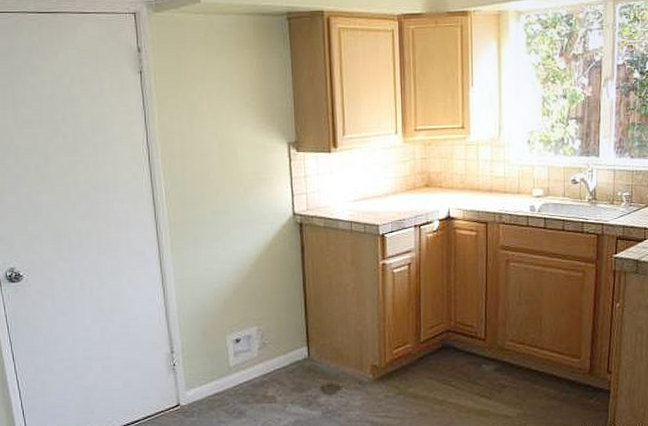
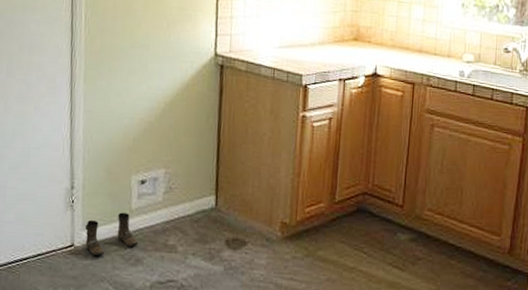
boots: none [189,370,240,412] -> present [85,212,139,256]

